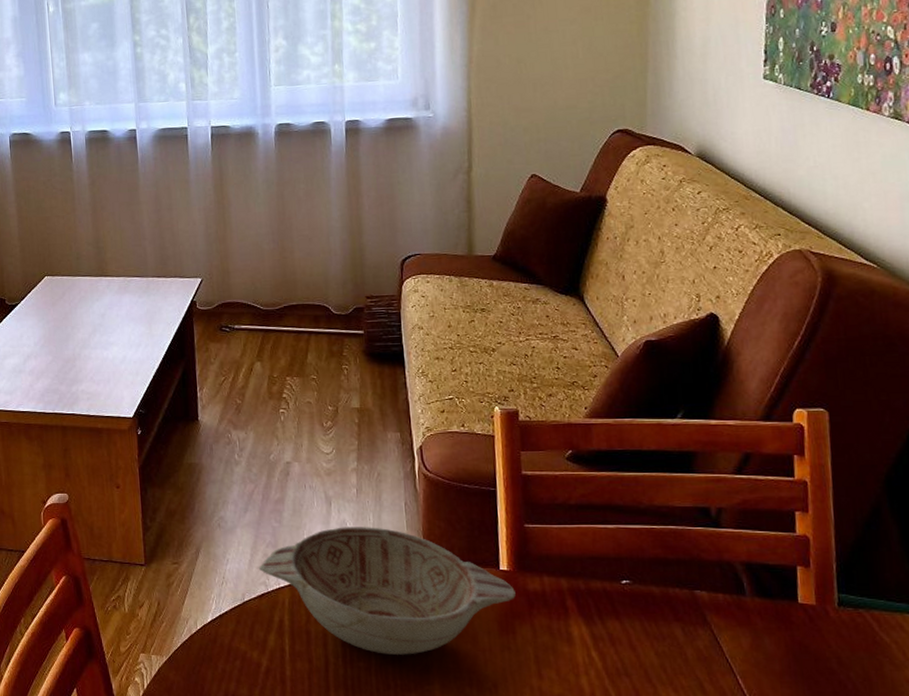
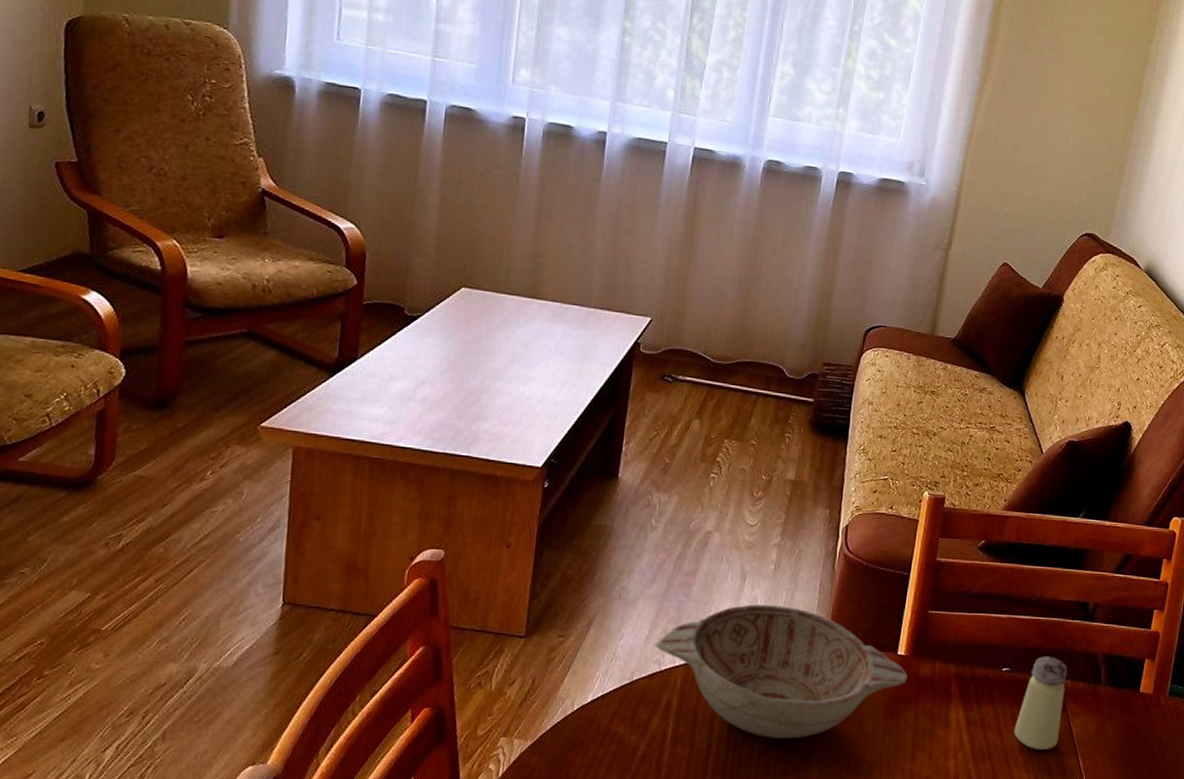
saltshaker: none [649,567,706,668] -> present [1014,656,1068,751]

